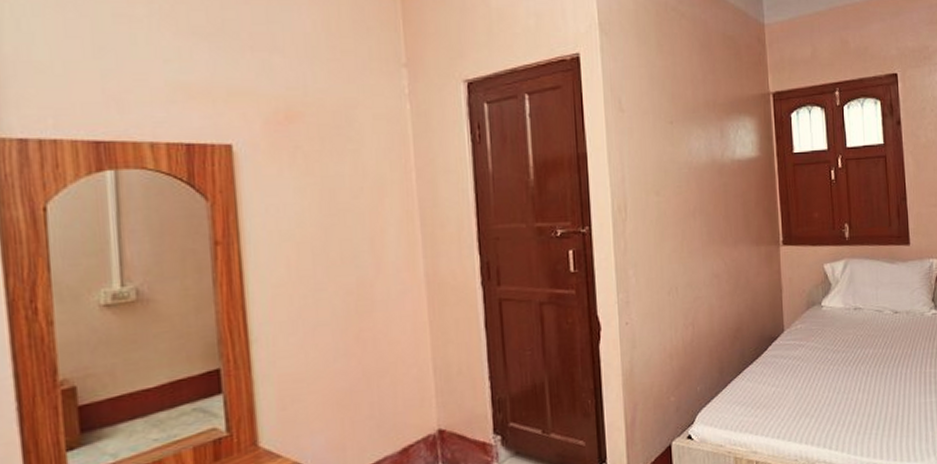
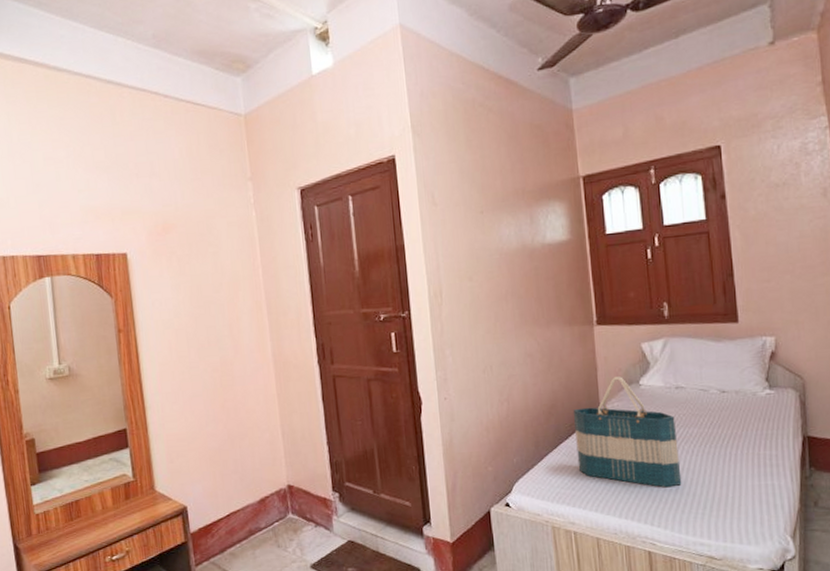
tote bag: none [759,298,858,410] -> present [574,377,682,488]

